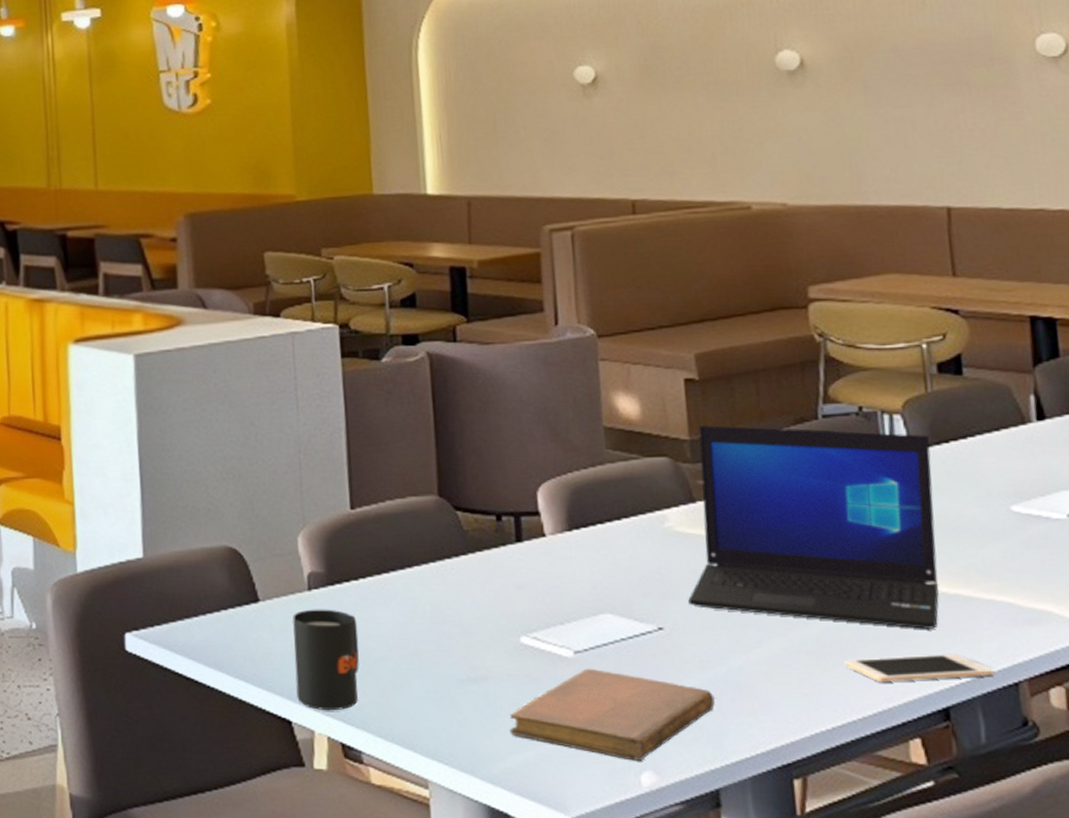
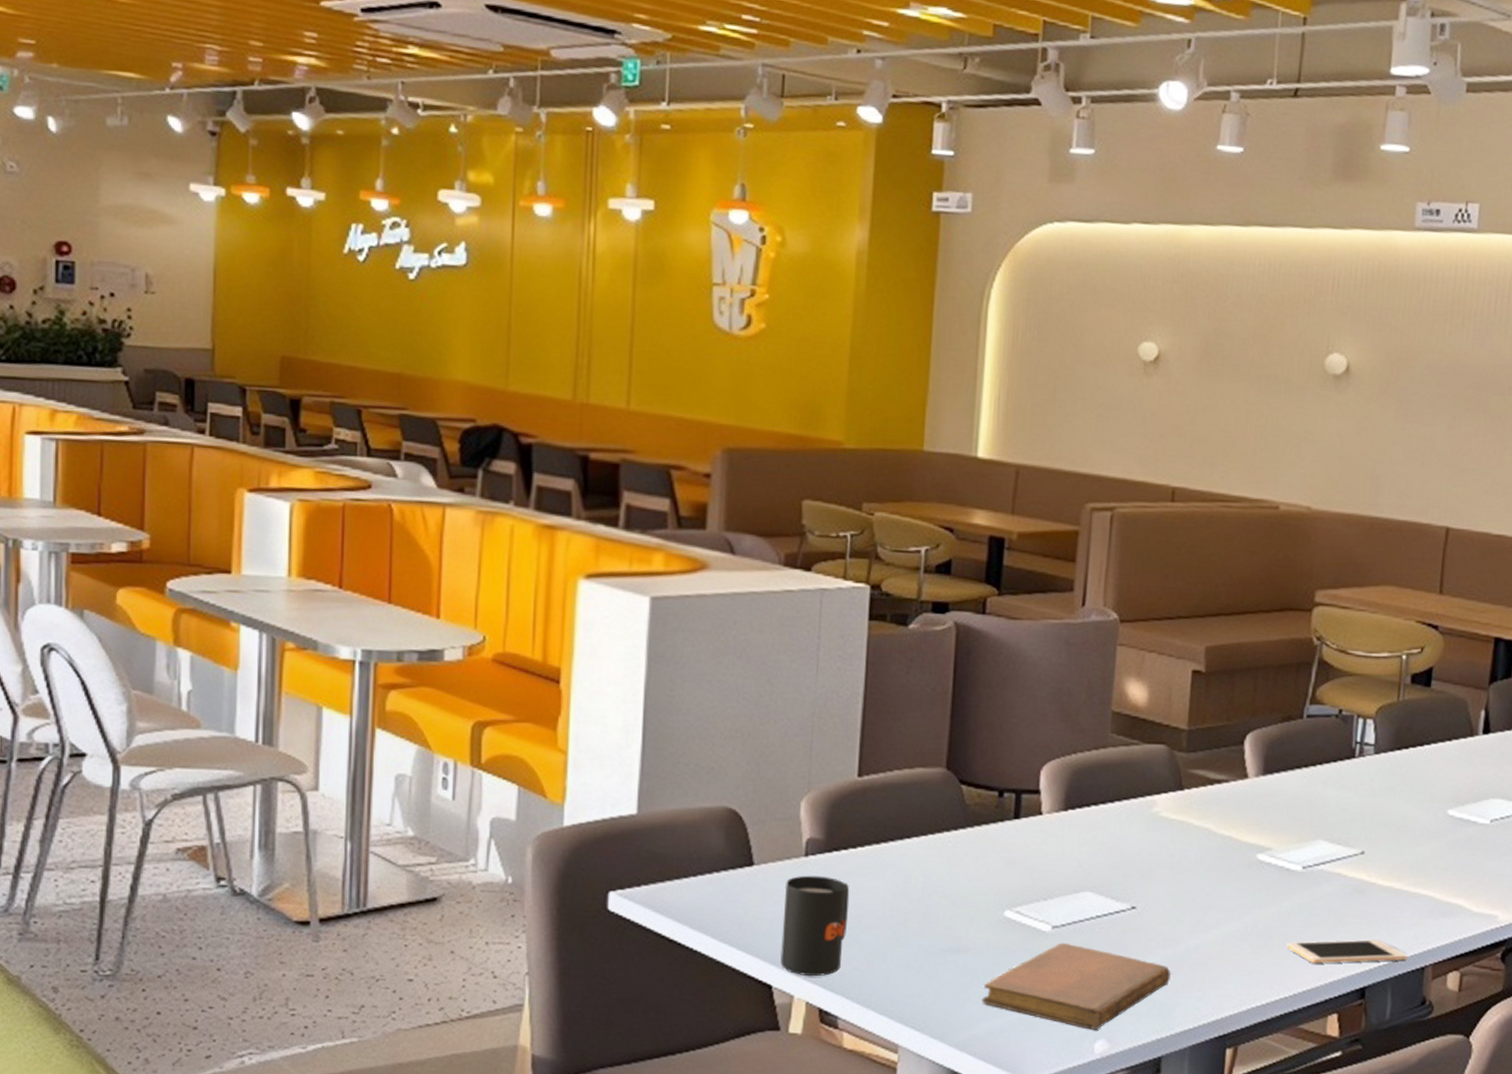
laptop: present [688,425,939,630] -> none [1162,717,1393,918]

